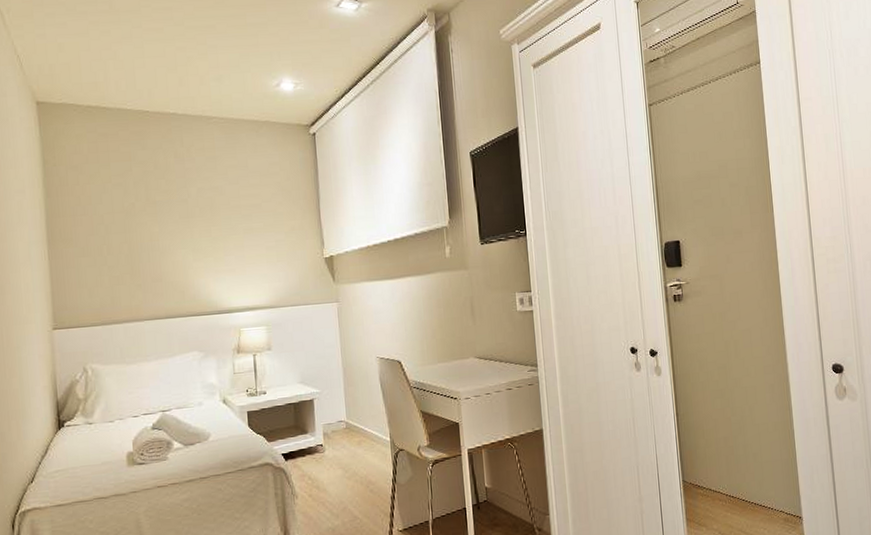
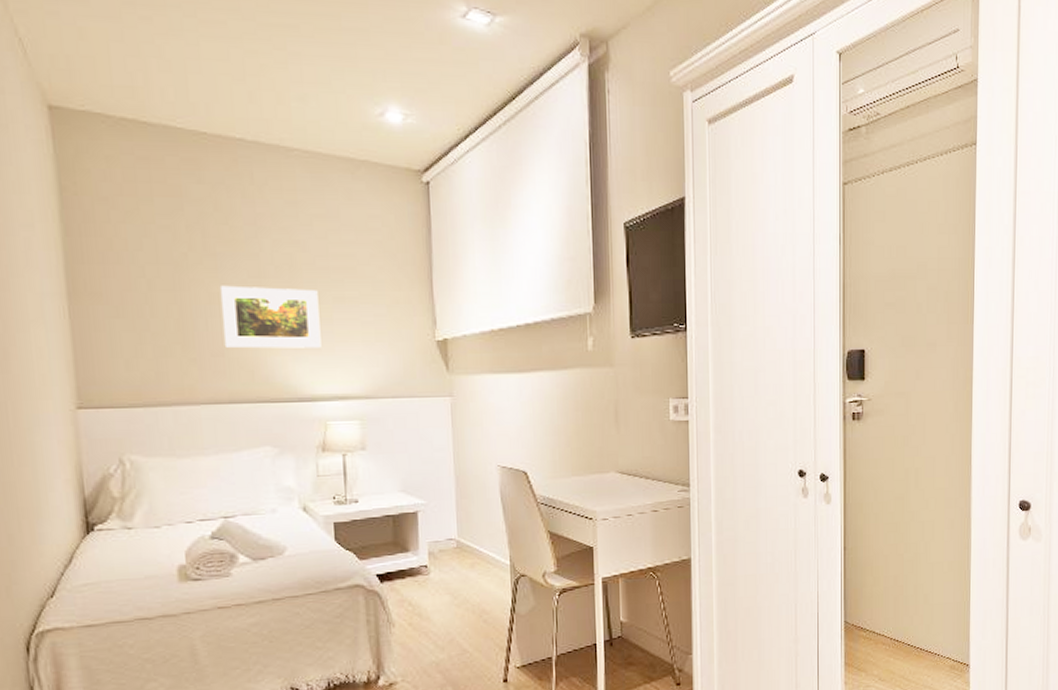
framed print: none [158,224,236,274] -> present [219,285,322,349]

